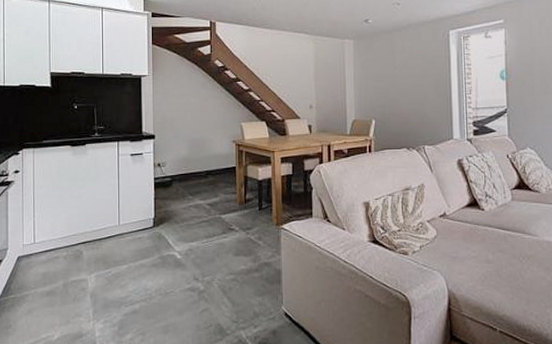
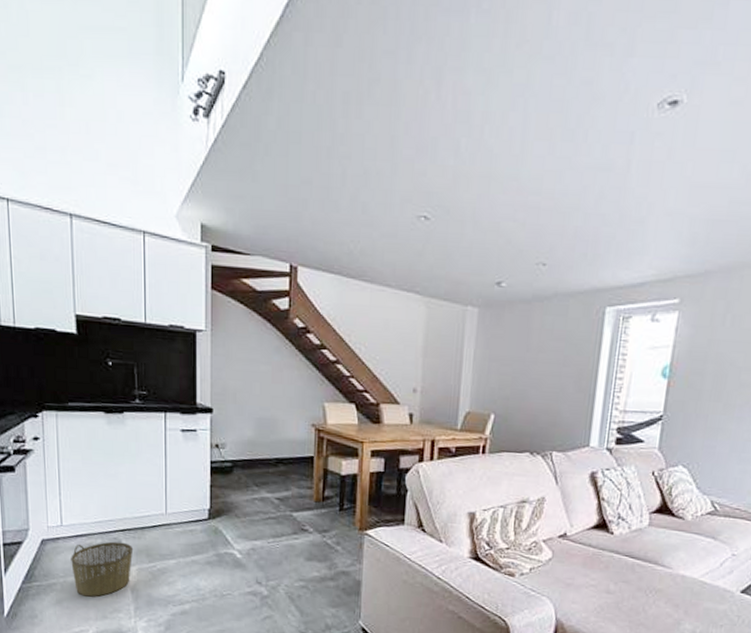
basket: none [41,253,93,305] -> present [71,541,134,597]

